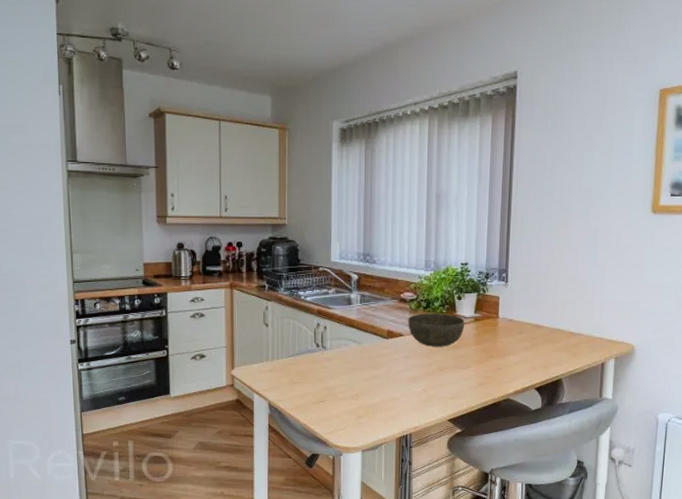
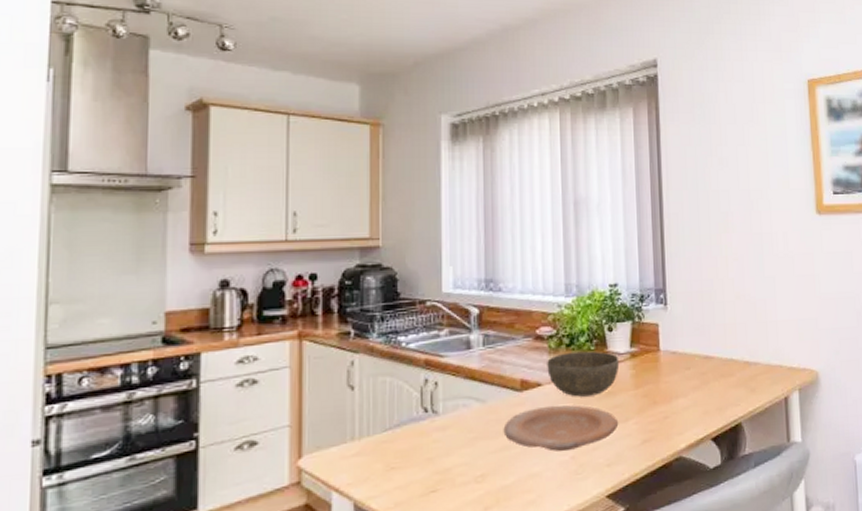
plate: none [373,351,461,384] -> present [503,404,619,452]

